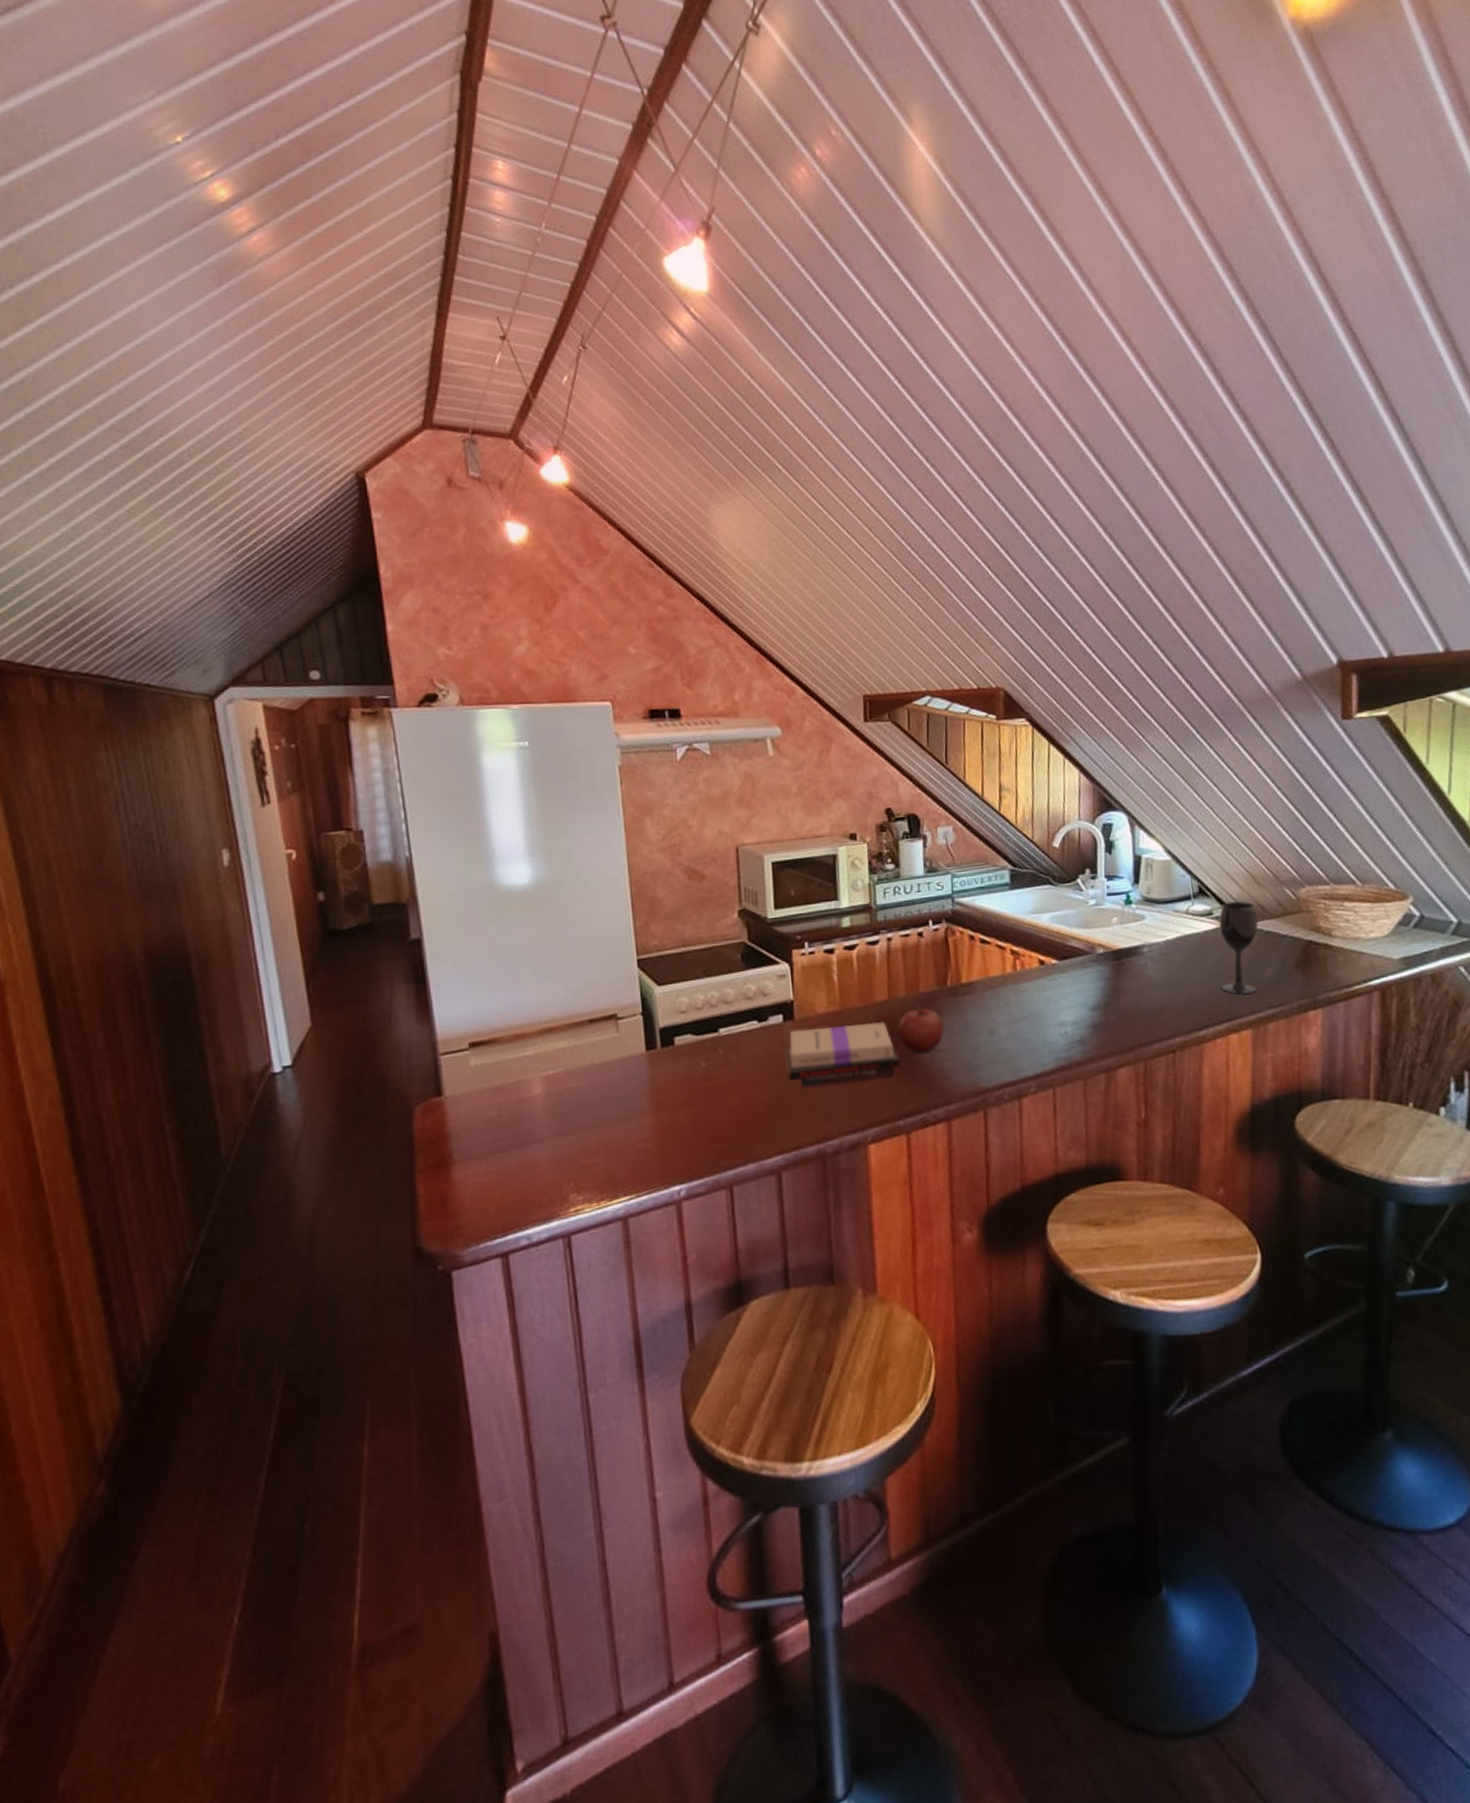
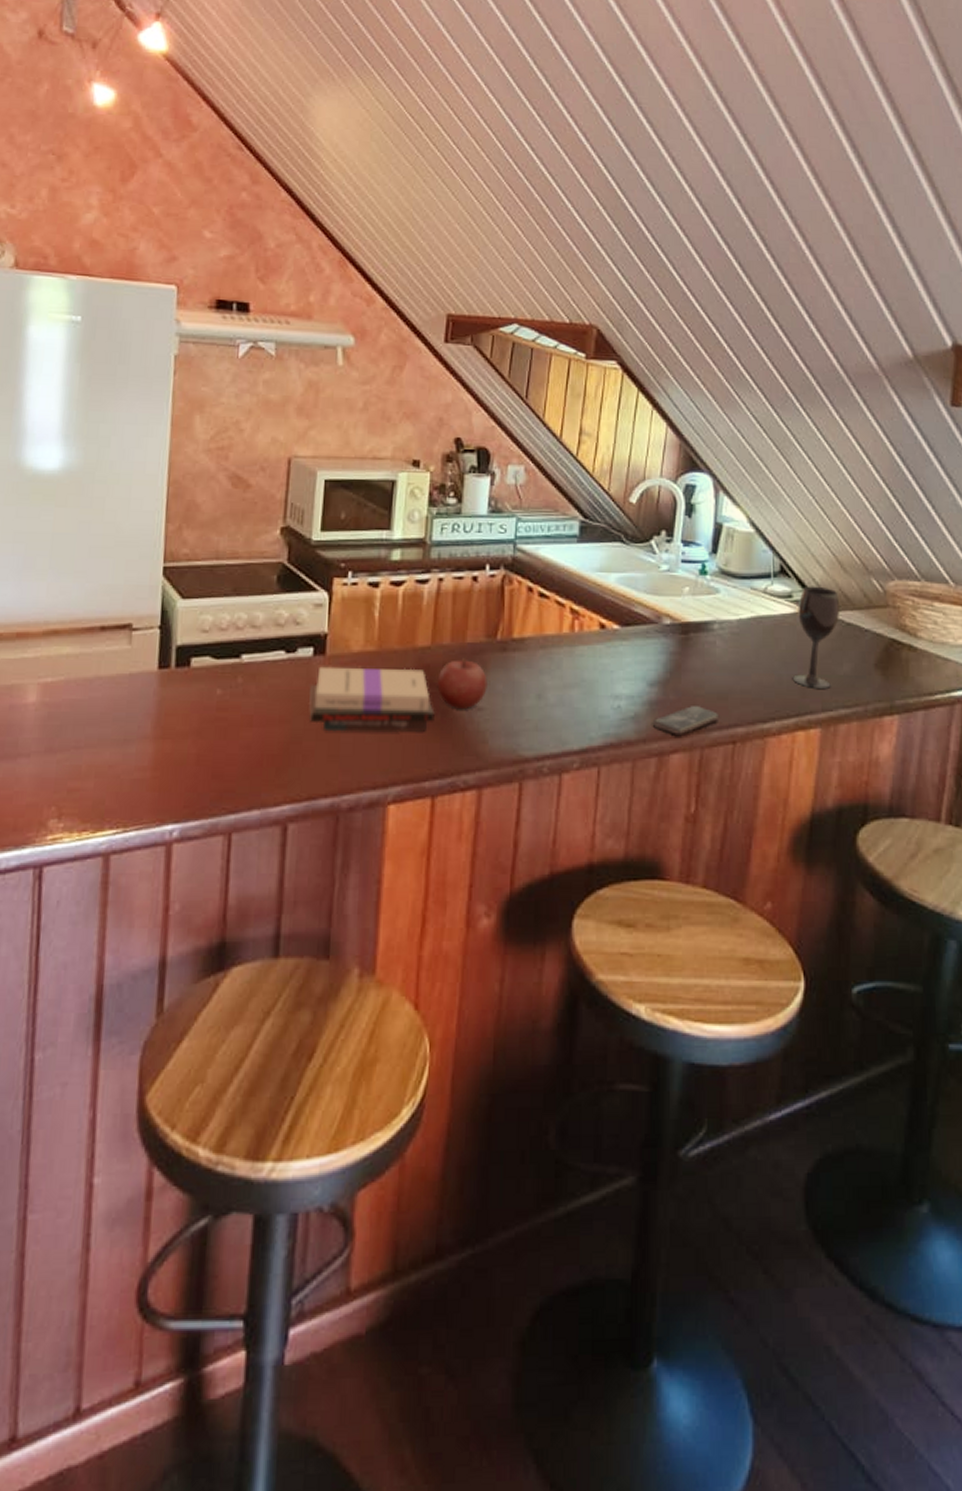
mobile phone: none [1098,1023,1158,1053] -> present [653,706,720,737]

